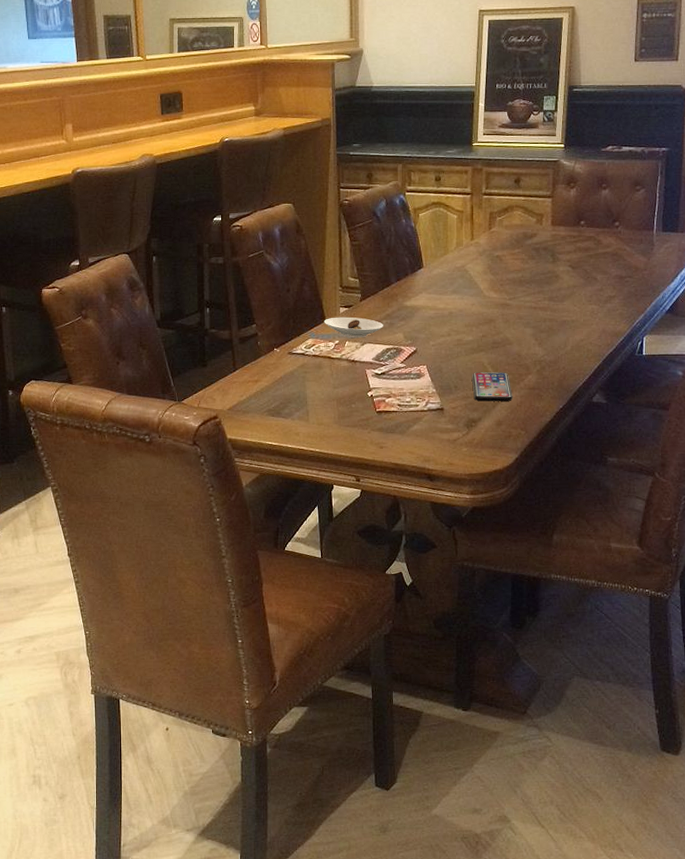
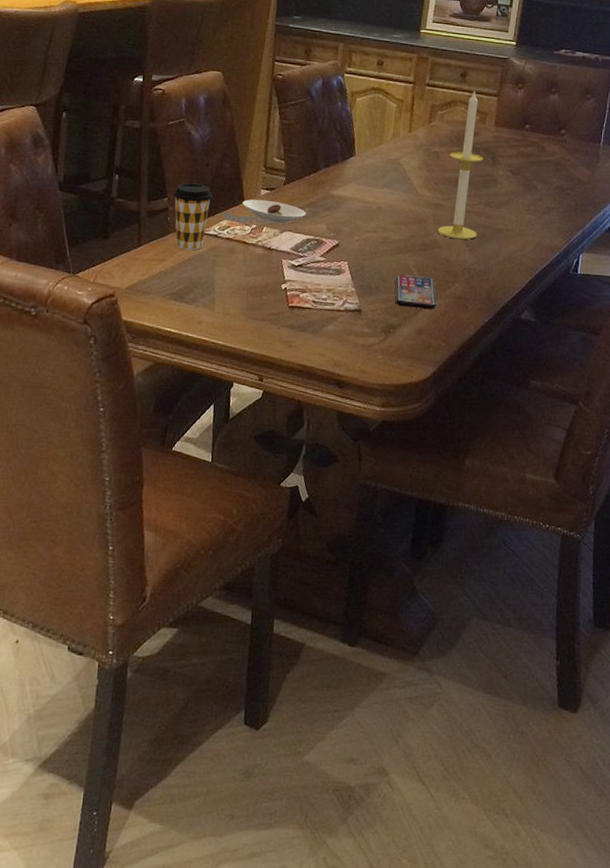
coffee cup: none [260,308,297,370] -> present [173,182,213,251]
candle: none [507,193,545,335] -> present [438,89,484,240]

